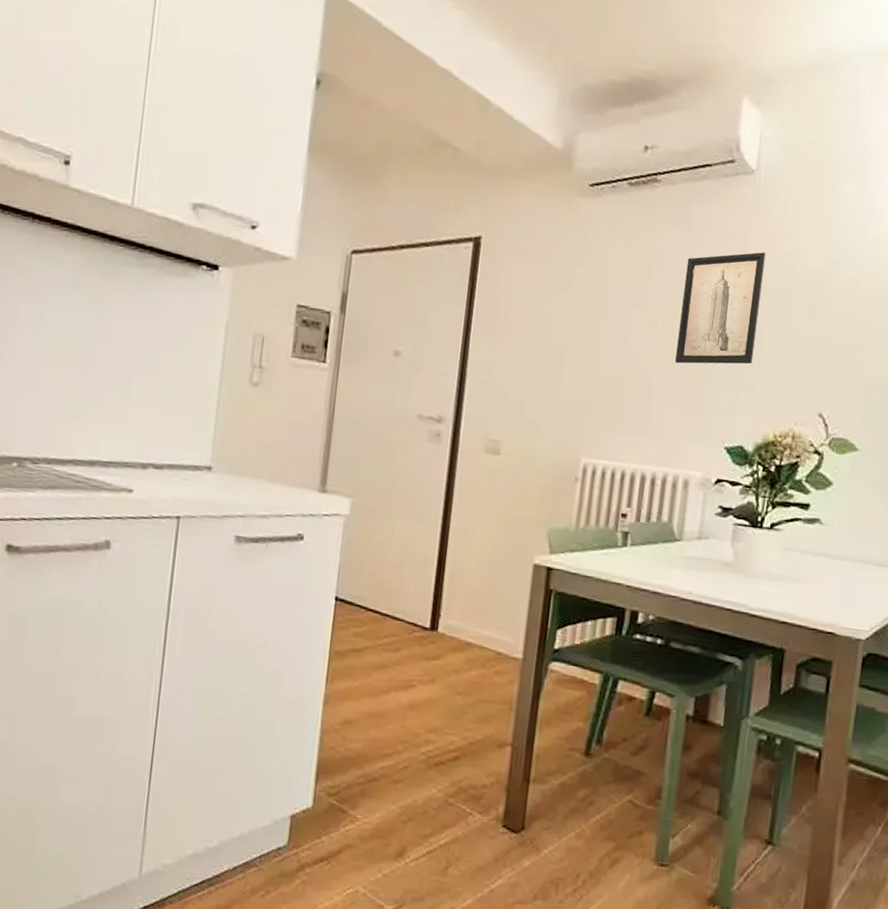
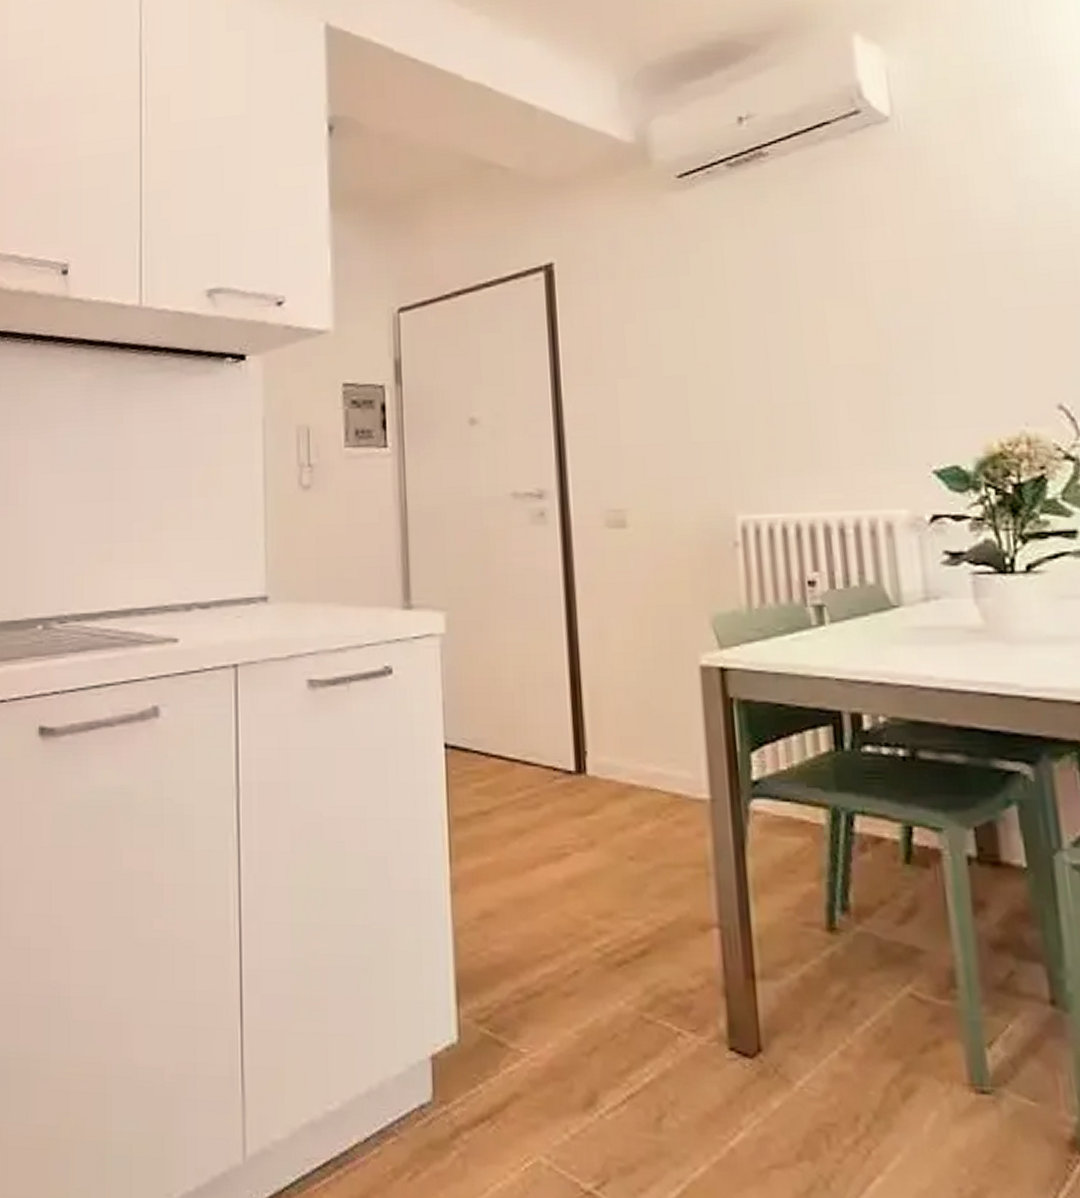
wall art: present [675,252,767,364] -> none [825,213,945,372]

